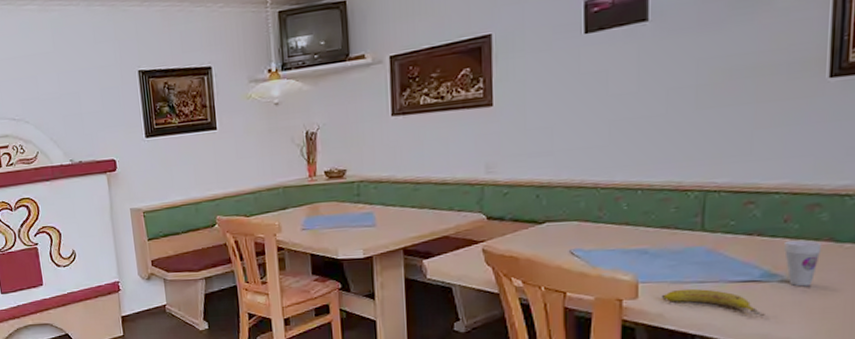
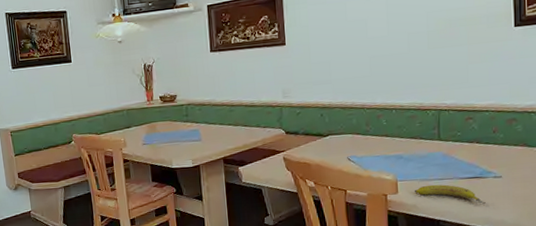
cup: present [784,240,823,287] -> none [495,145,520,181]

